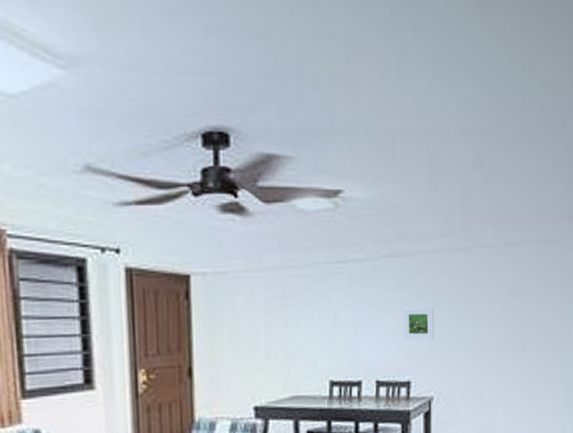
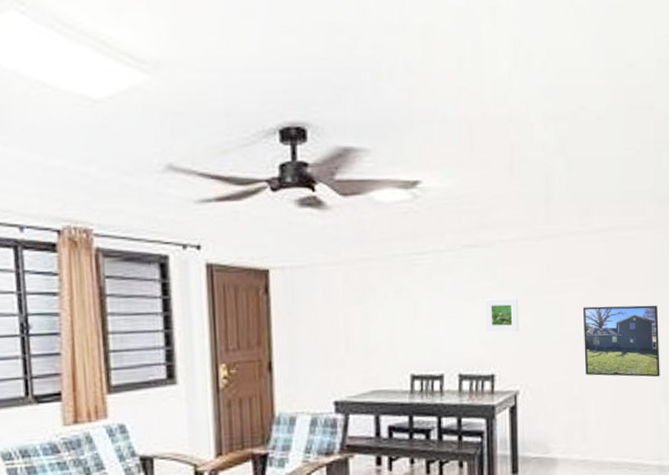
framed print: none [494,316,565,385] -> present [582,305,660,377]

